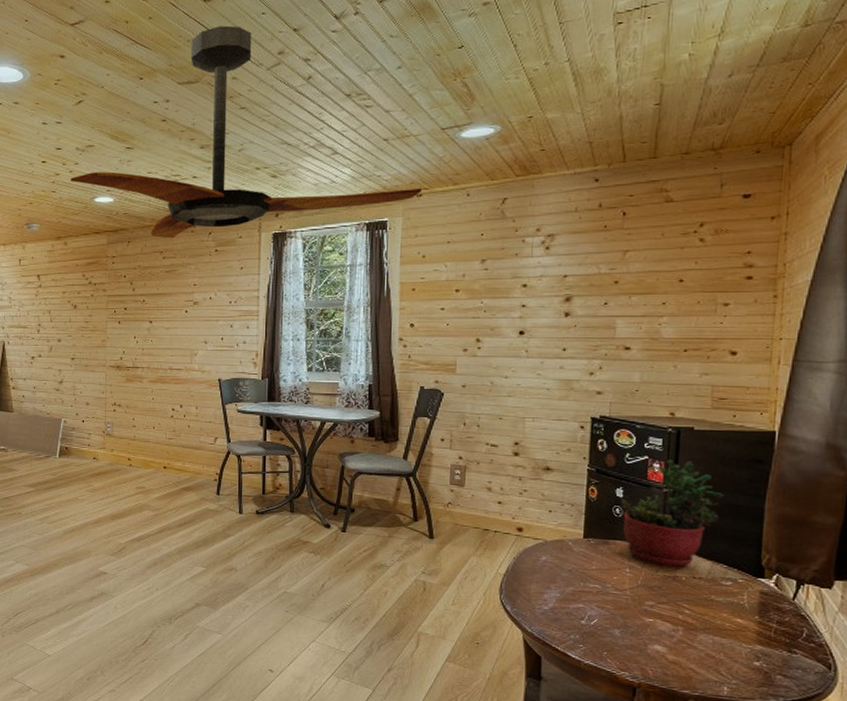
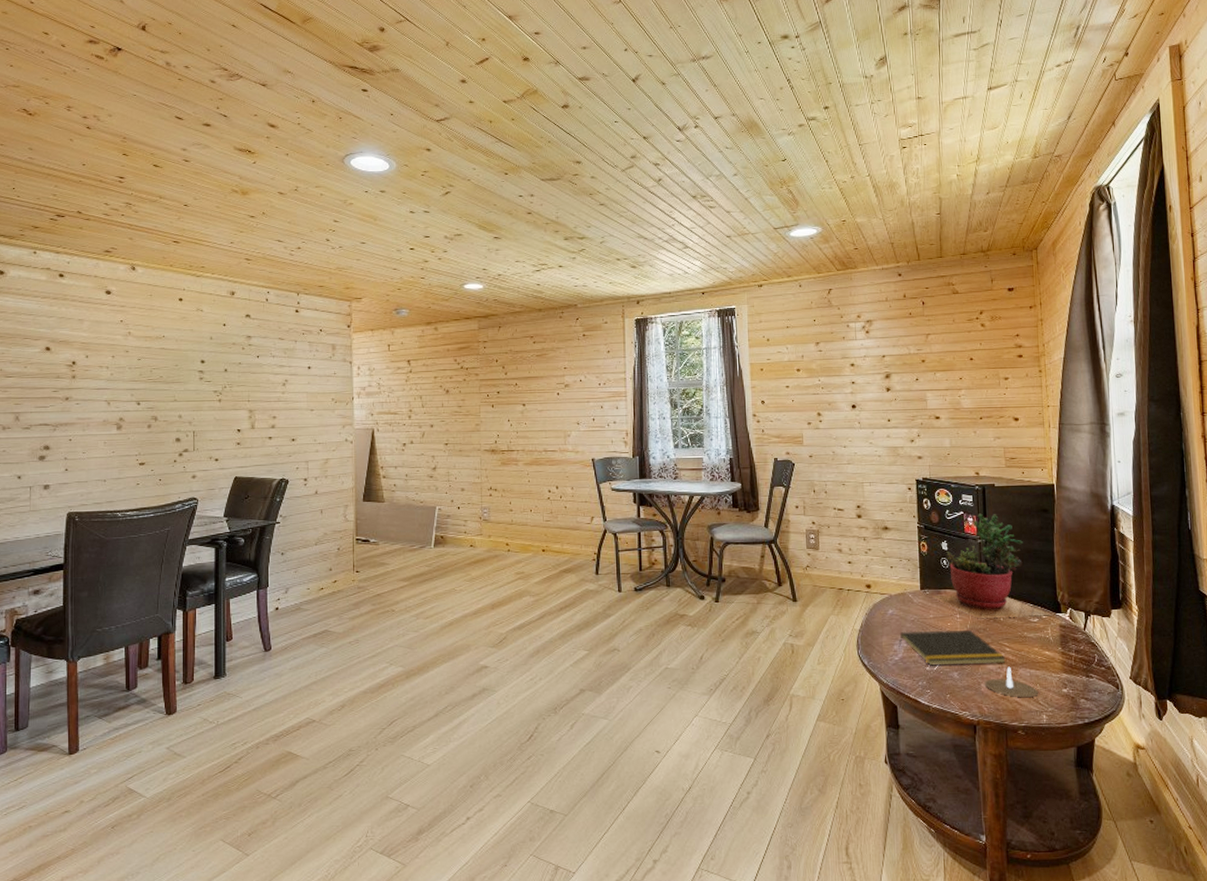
ceiling fan: present [71,25,423,239] -> none [440,130,763,324]
notepad: none [550,580,685,626] -> present [898,630,1007,666]
candle: none [651,630,721,667] -> present [984,666,1038,698]

